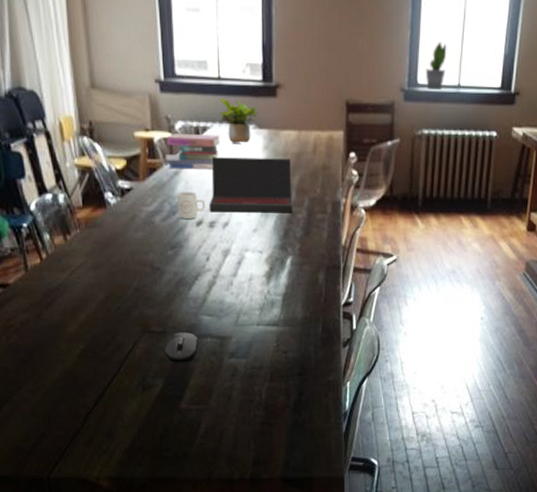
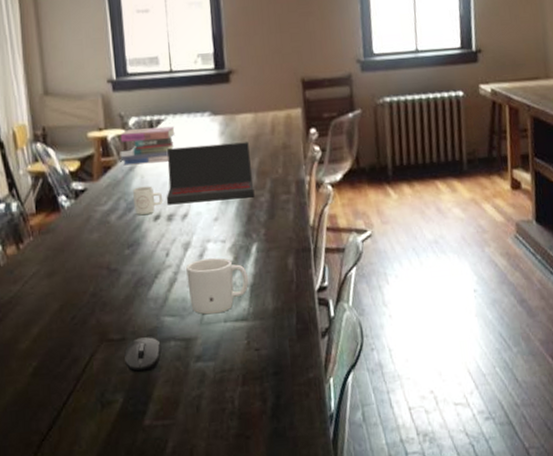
potted plant: present [218,98,258,143] -> none [171,90,212,133]
mug: none [225,267,282,317] -> present [186,257,249,315]
potted plant: present [425,41,447,91] -> none [380,11,401,58]

